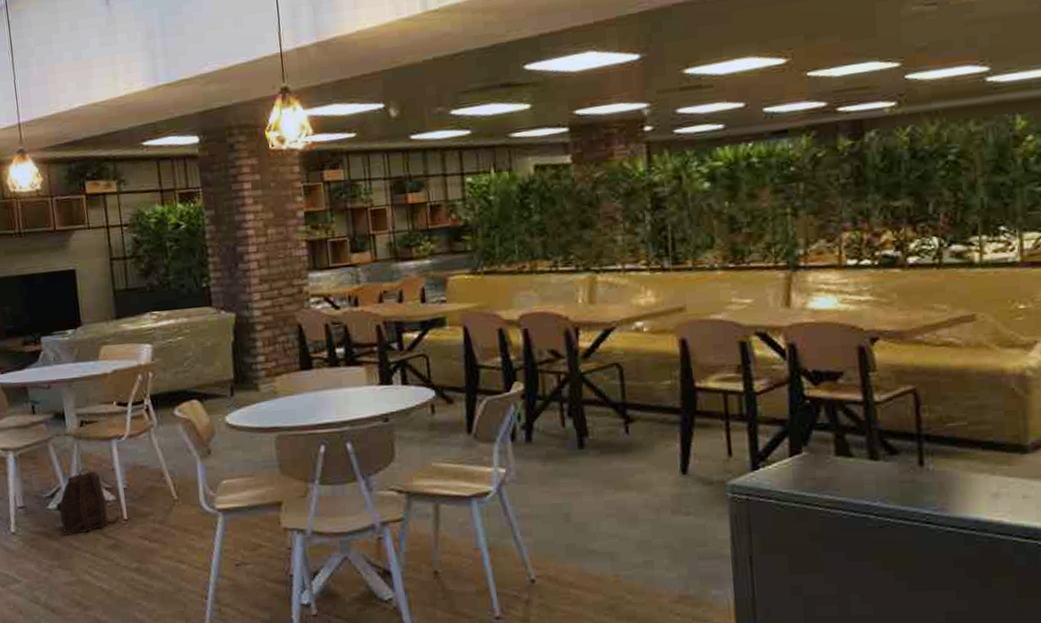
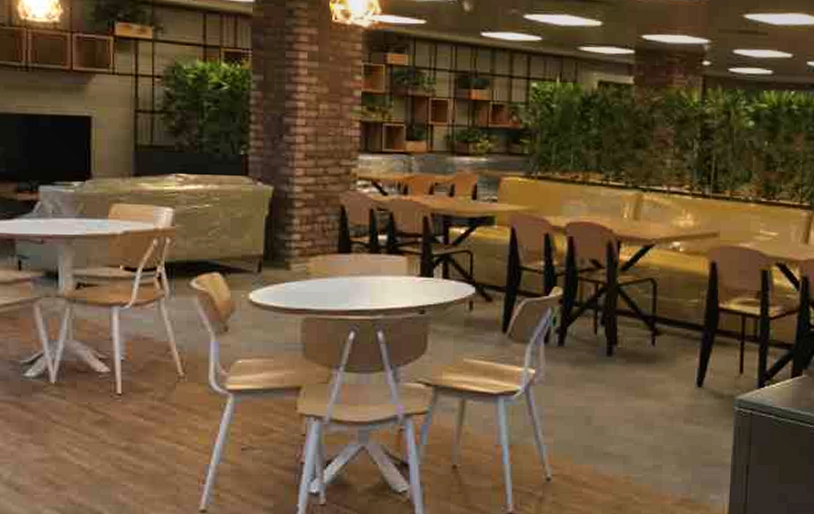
backpack: present [56,468,119,536] -> none [35,335,112,407]

